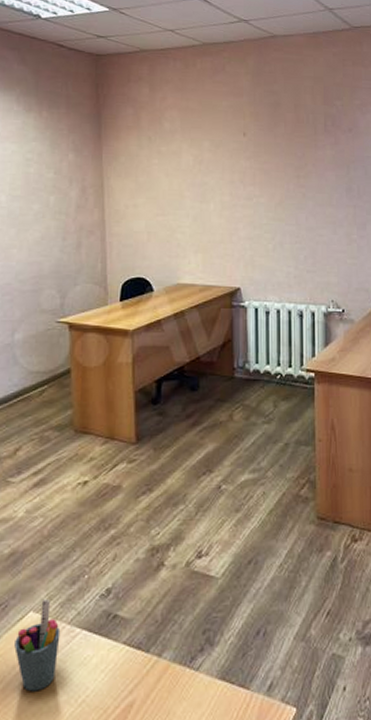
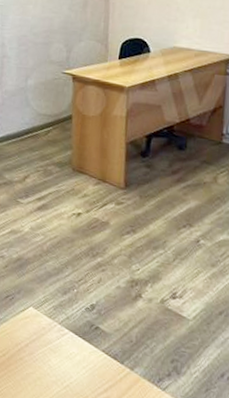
pen holder: present [14,599,61,692] -> none [18,300,53,368]

